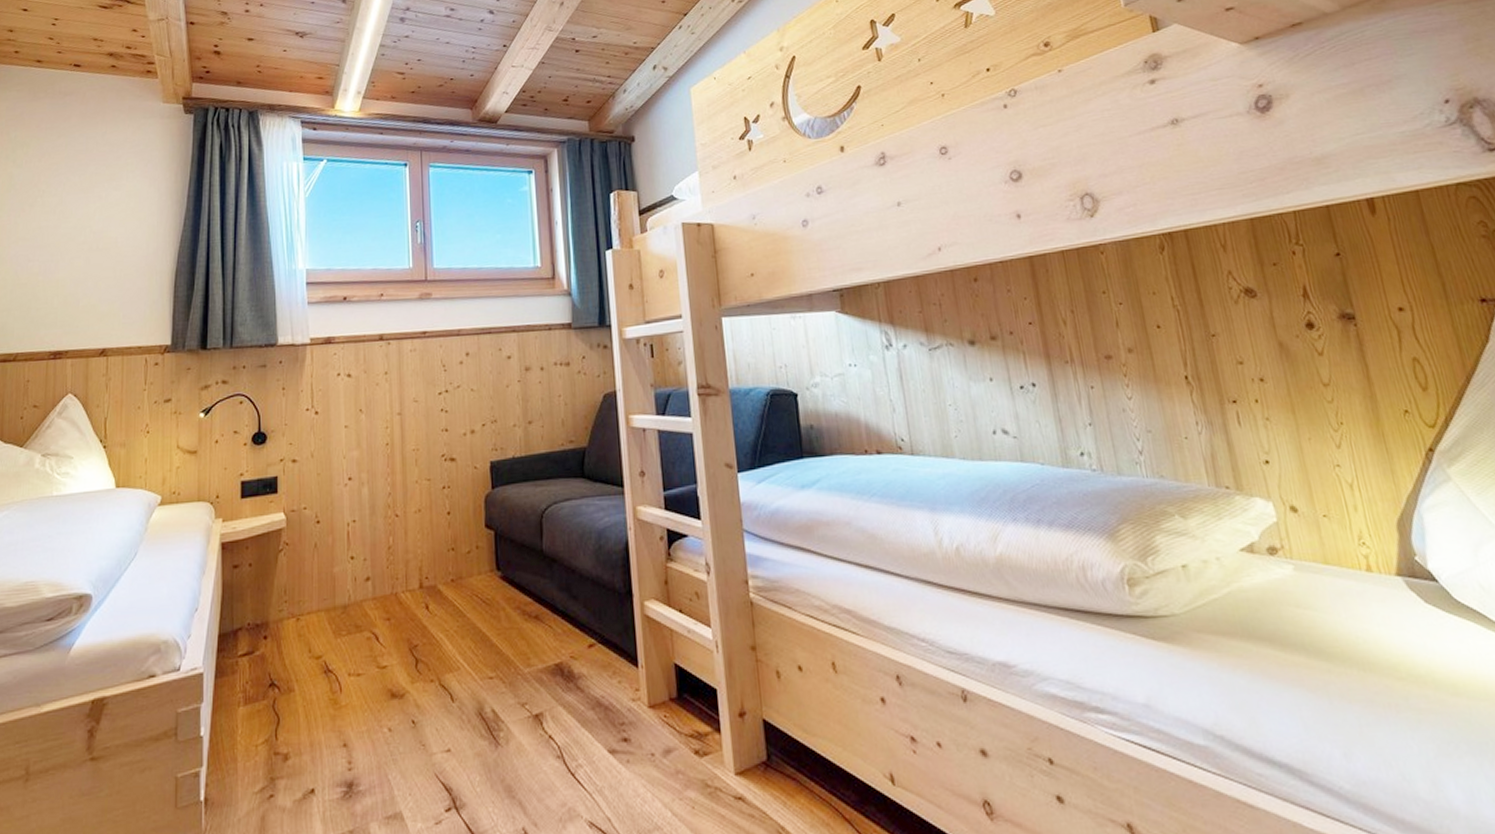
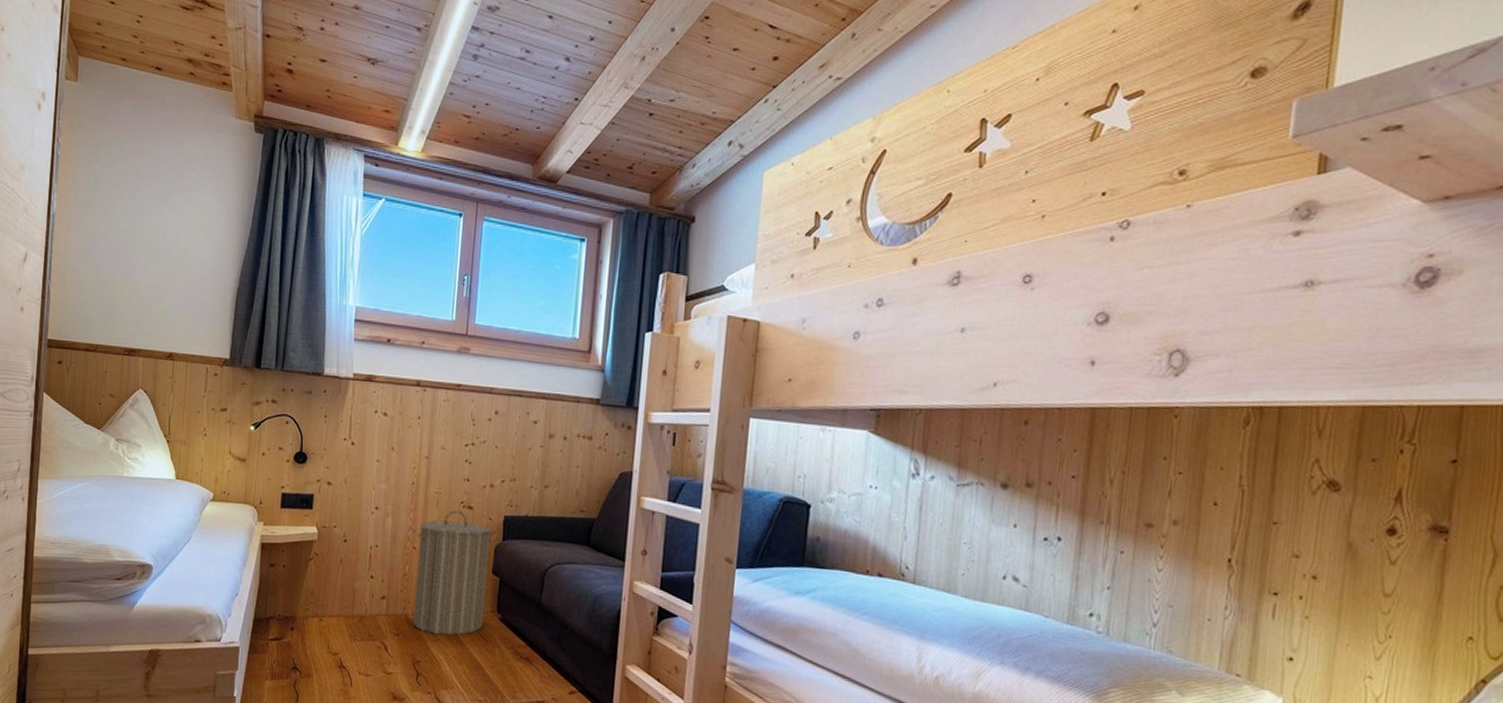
laundry hamper: none [391,464,486,610] -> present [412,509,498,636]

